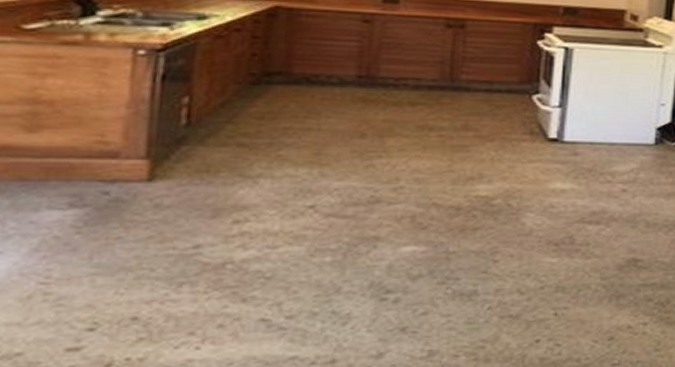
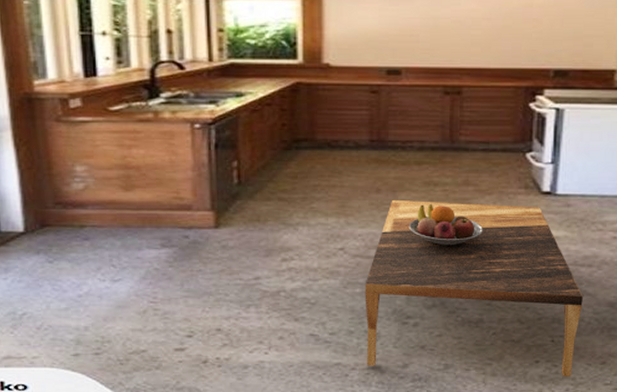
coffee table: none [330,146,590,359] -> present [365,199,583,378]
fruit bowl: none [395,152,482,202] -> present [408,204,483,246]

